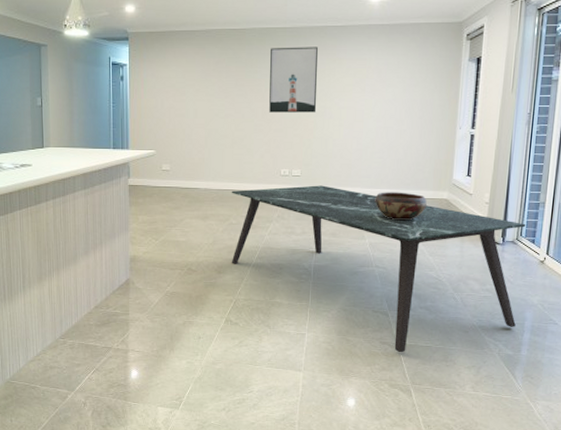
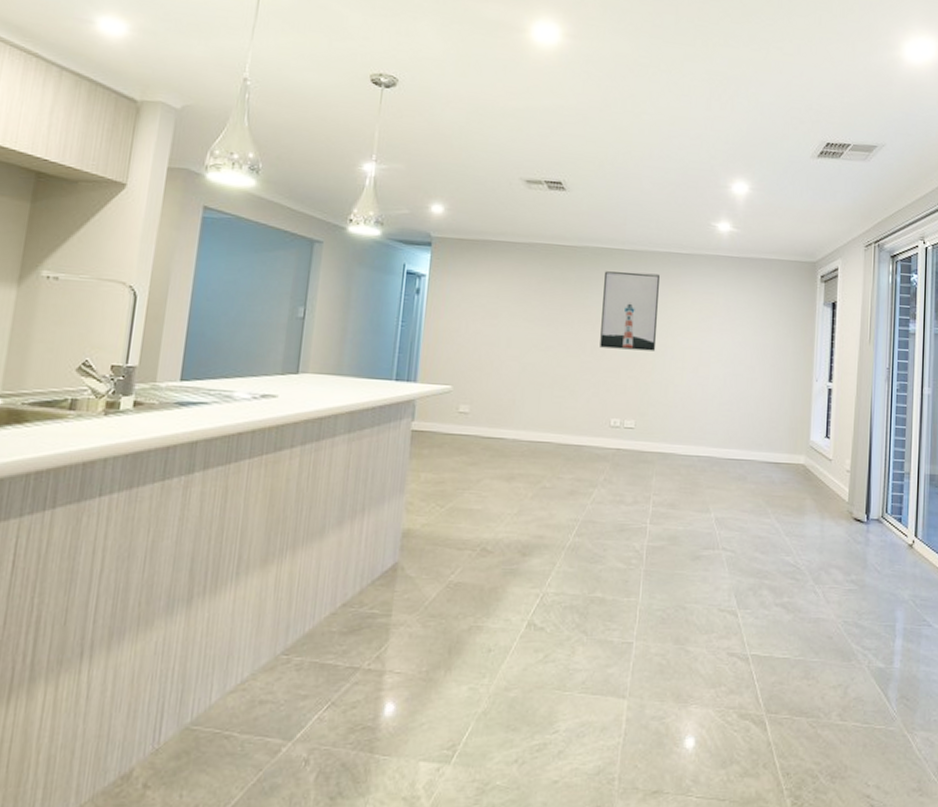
dining table: present [231,185,526,353] -> none [540,441,892,668]
decorative bowl: present [375,192,427,221] -> none [722,453,782,490]

